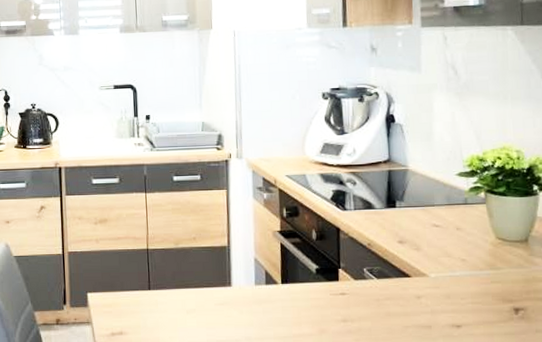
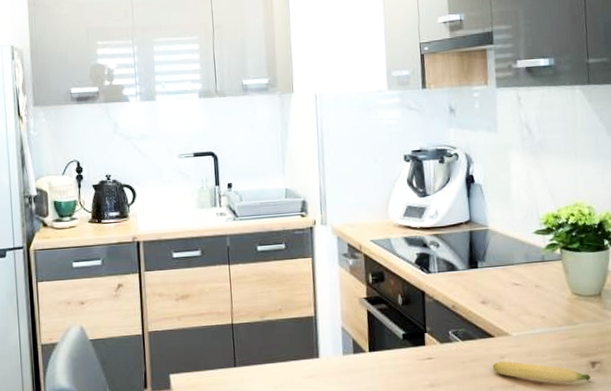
banana: none [408,301,514,328] -> present [492,361,591,383]

